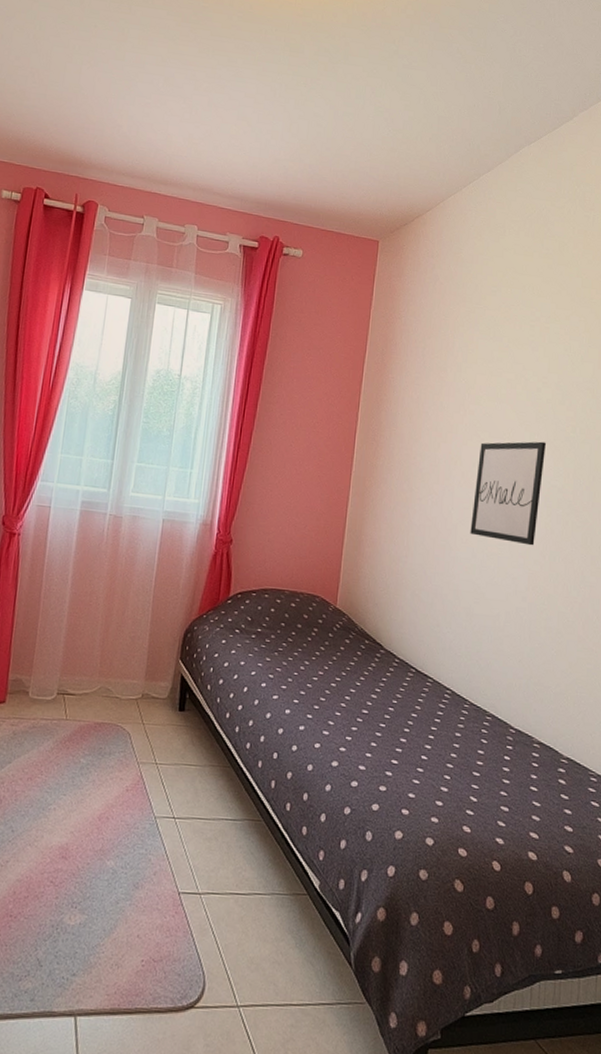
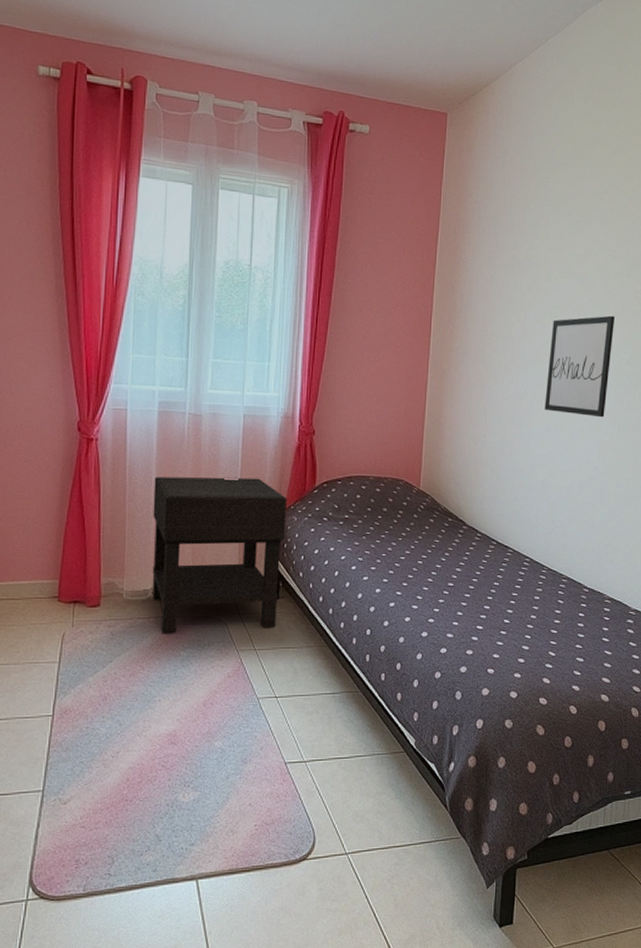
nightstand: none [57,575,201,741] -> present [151,476,288,633]

